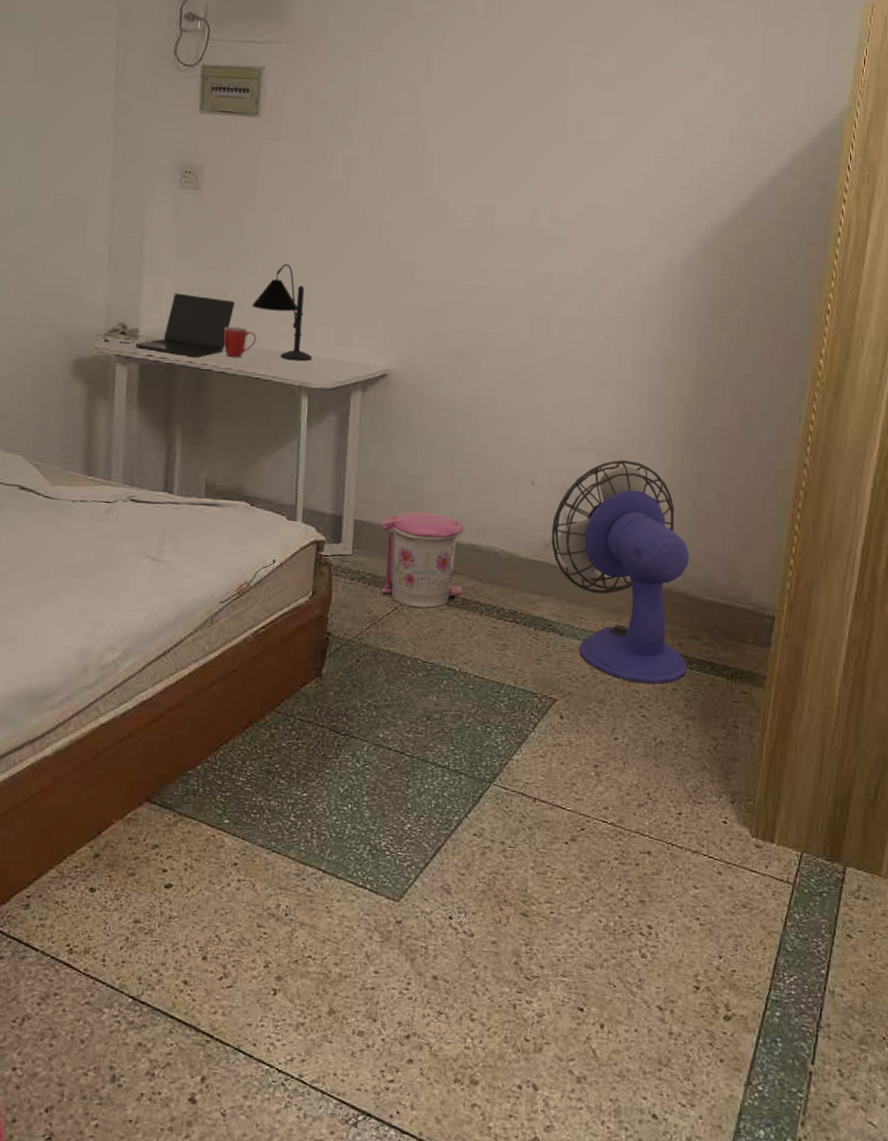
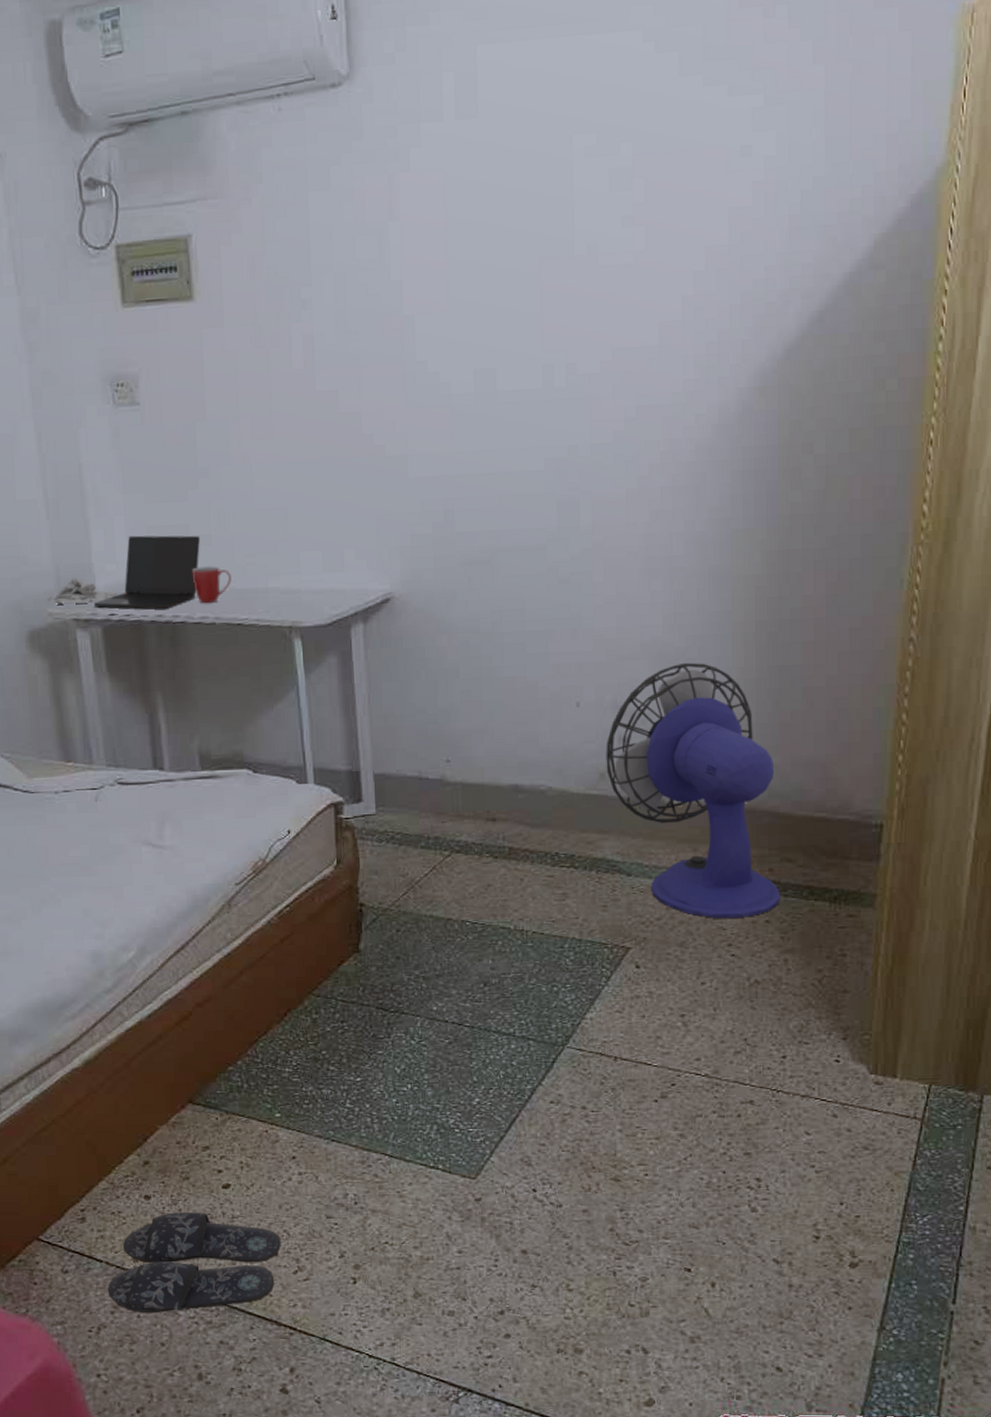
slippers: none [38,907,212,1009] -> present [108,1212,281,1313]
desk lamp: present [252,263,313,361] -> none [220,481,300,598]
trash can: present [380,511,465,609] -> none [405,753,508,864]

